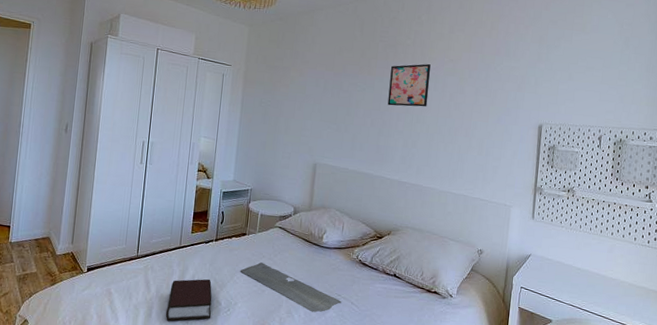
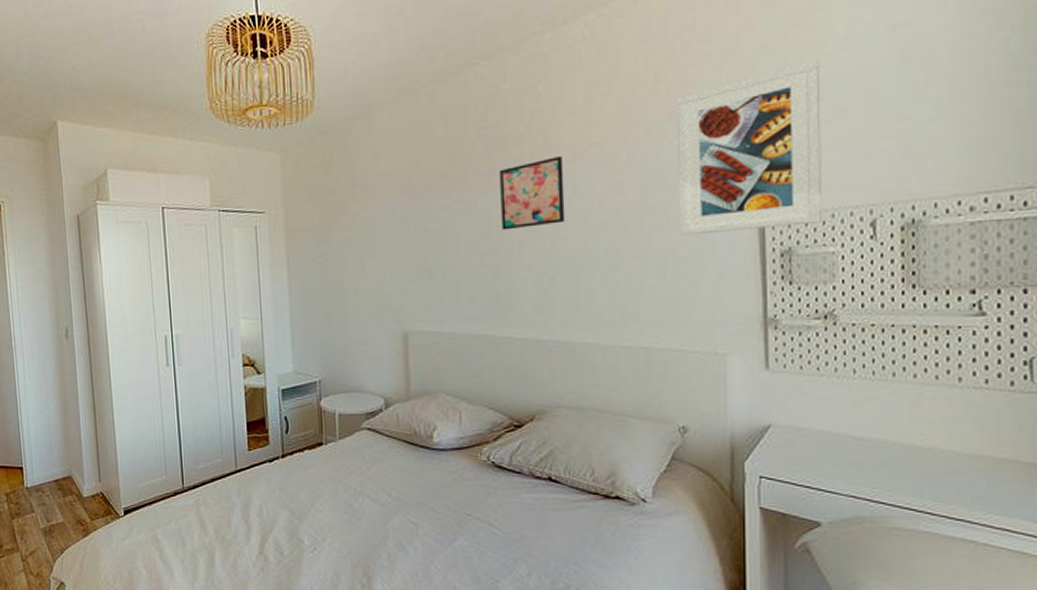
bible: present [165,279,212,322] -> none [232,509,293,571]
bath mat: present [241,262,342,313] -> none [323,480,475,542]
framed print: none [494,34,582,133] -> present [675,59,821,236]

